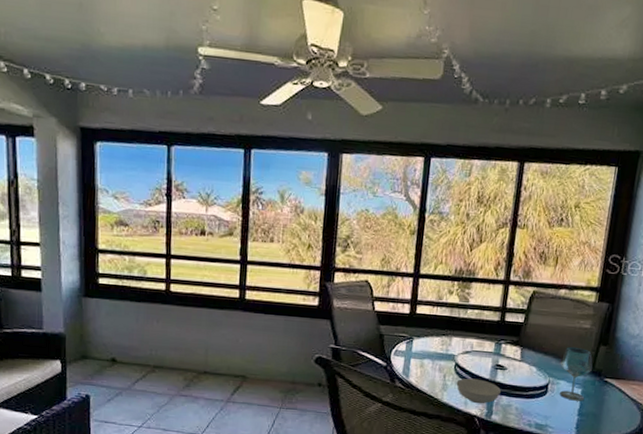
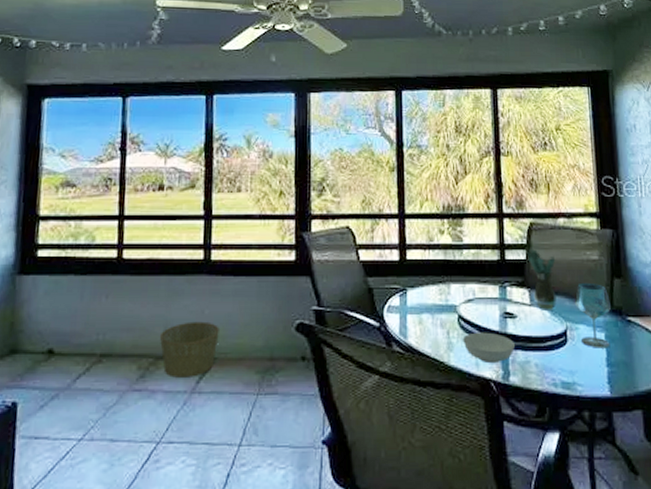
basket: none [202,347,251,390] -> present [160,321,219,378]
vase: none [524,313,551,367] -> present [526,248,557,310]

